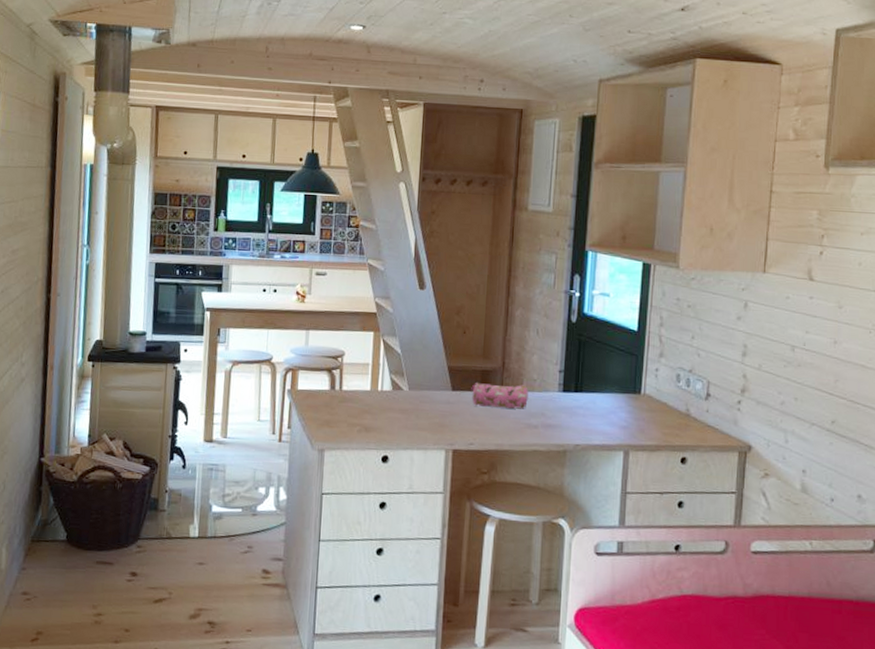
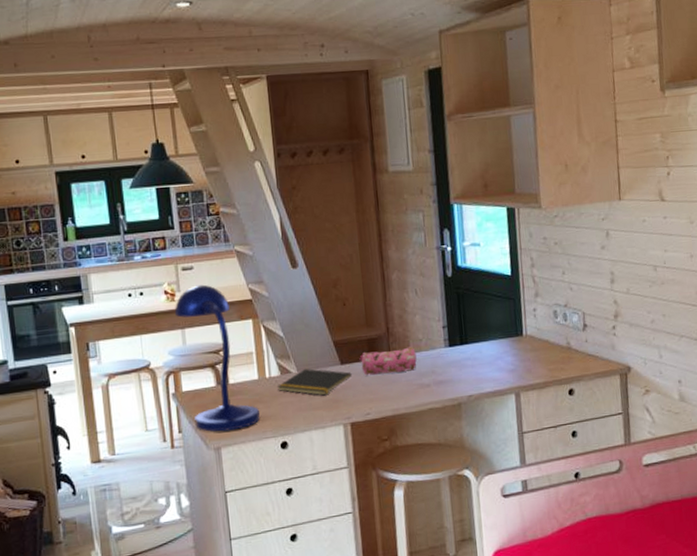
desk lamp: none [302,291,366,436] -> present [174,284,260,432]
notepad: none [386,389,461,418] -> present [276,369,352,396]

